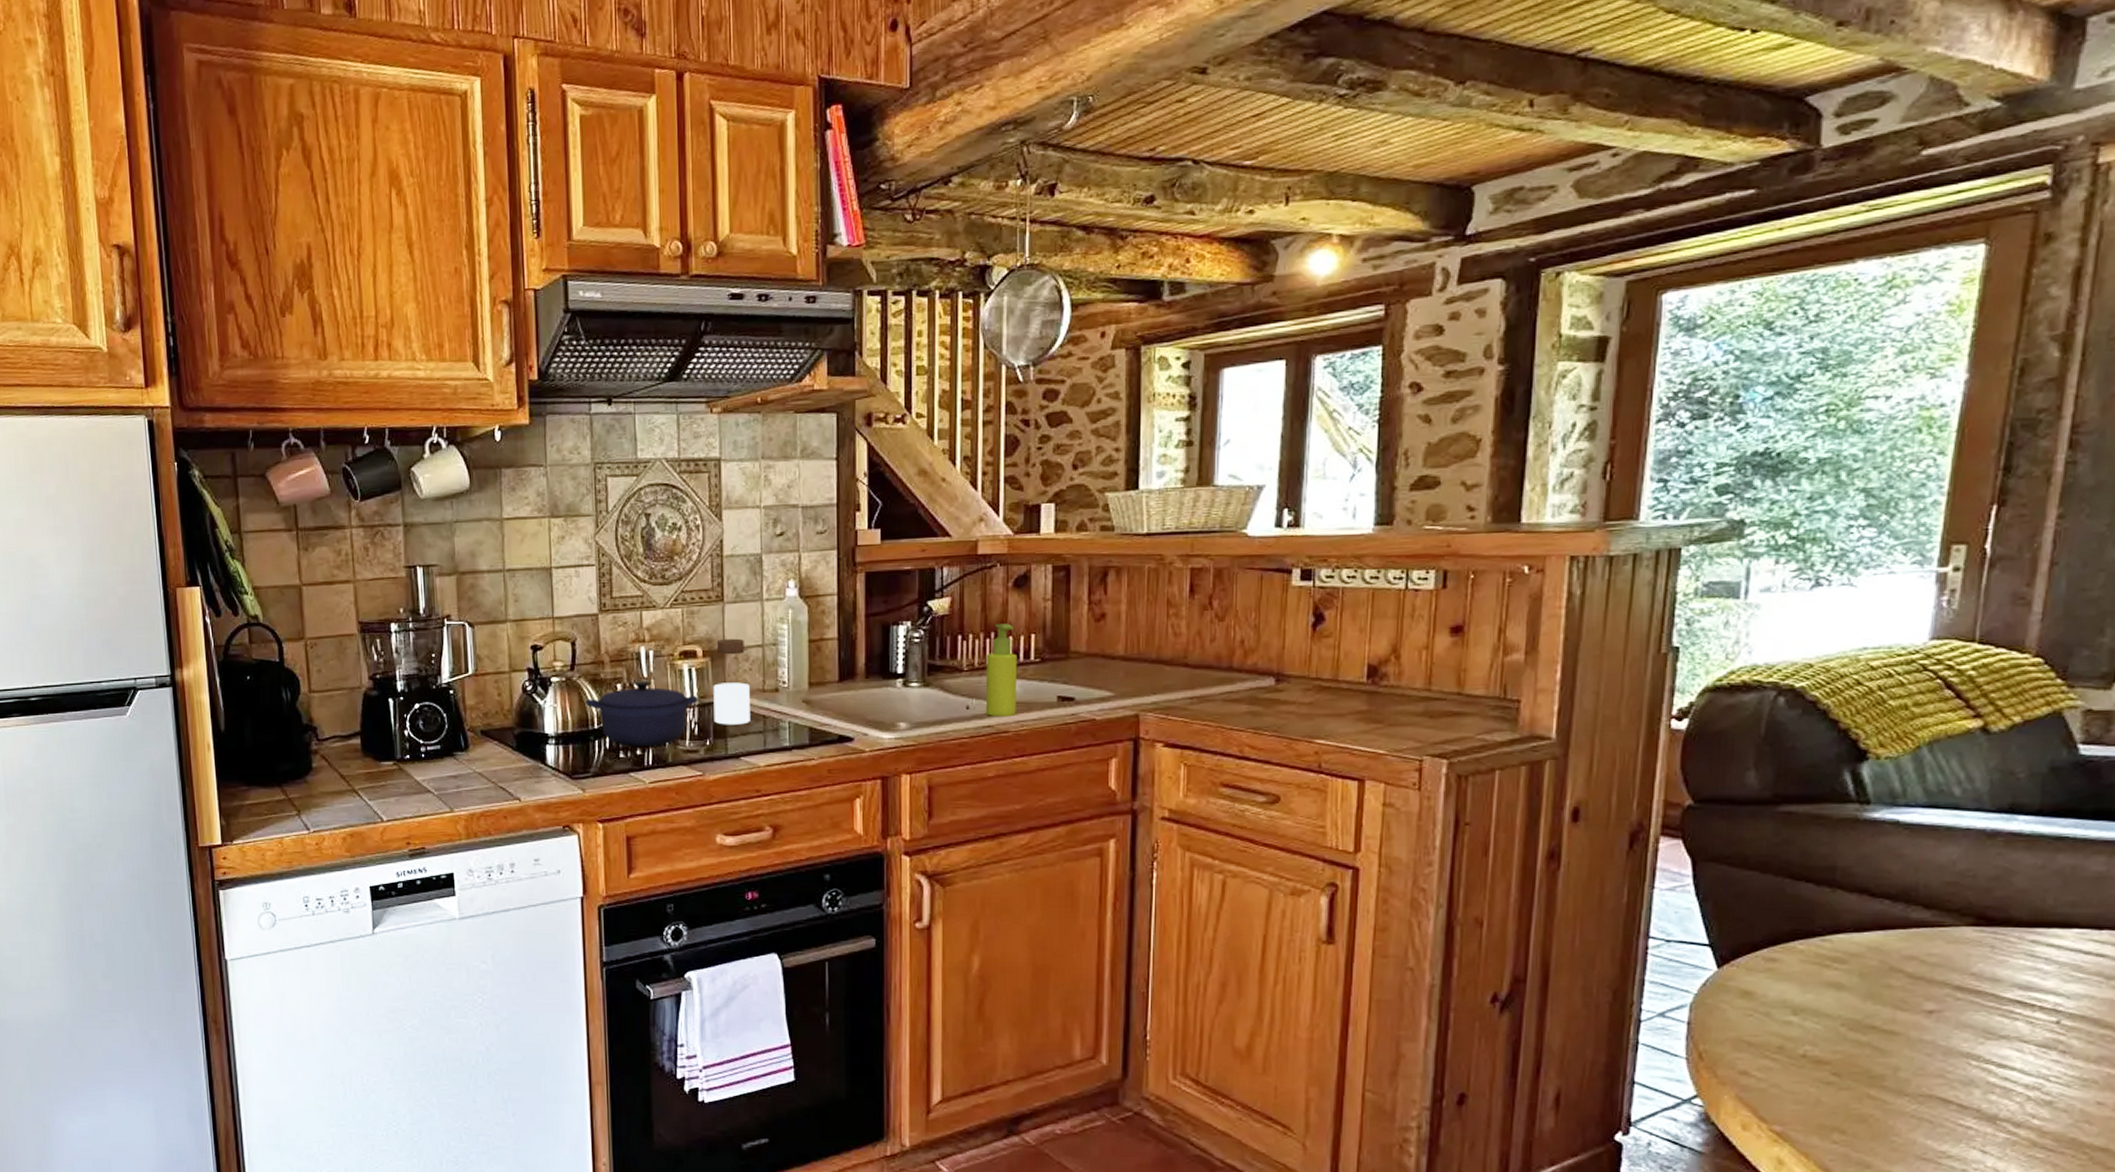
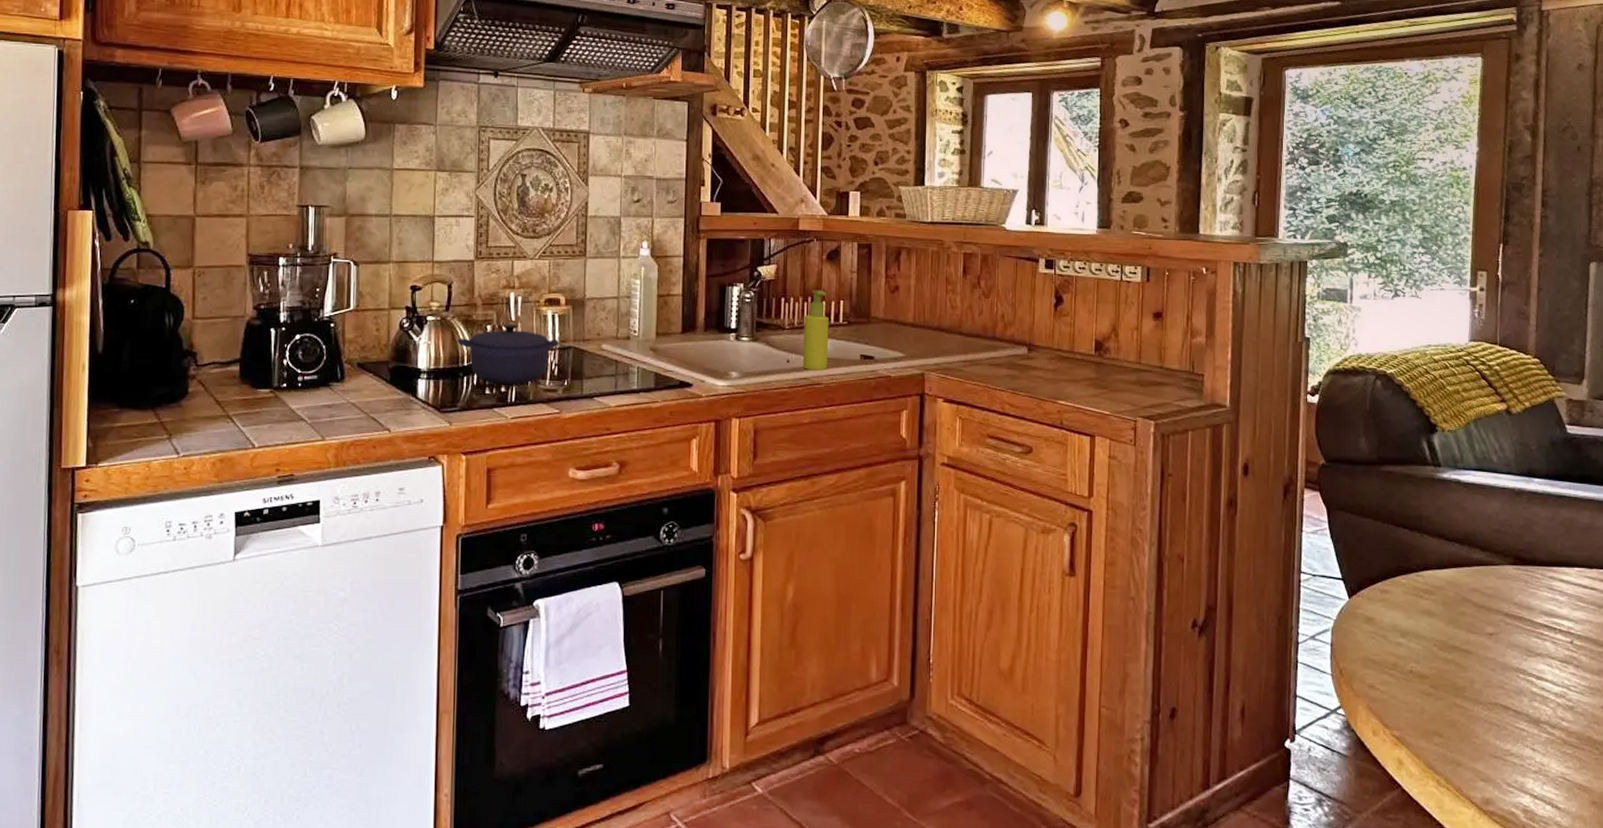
jar: present [713,638,750,725] -> none [572,289,605,368]

